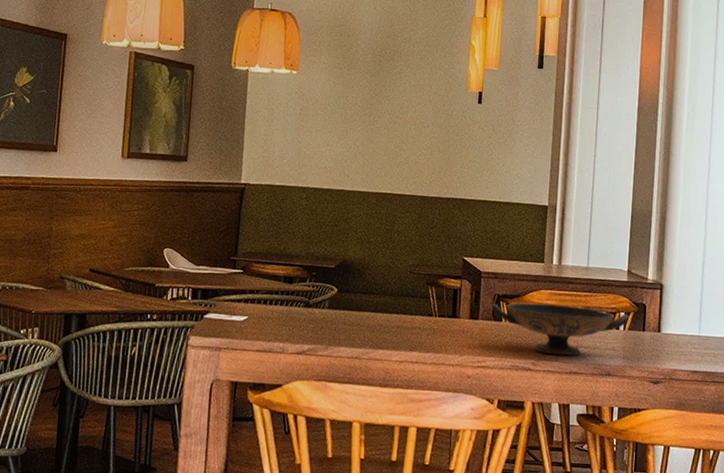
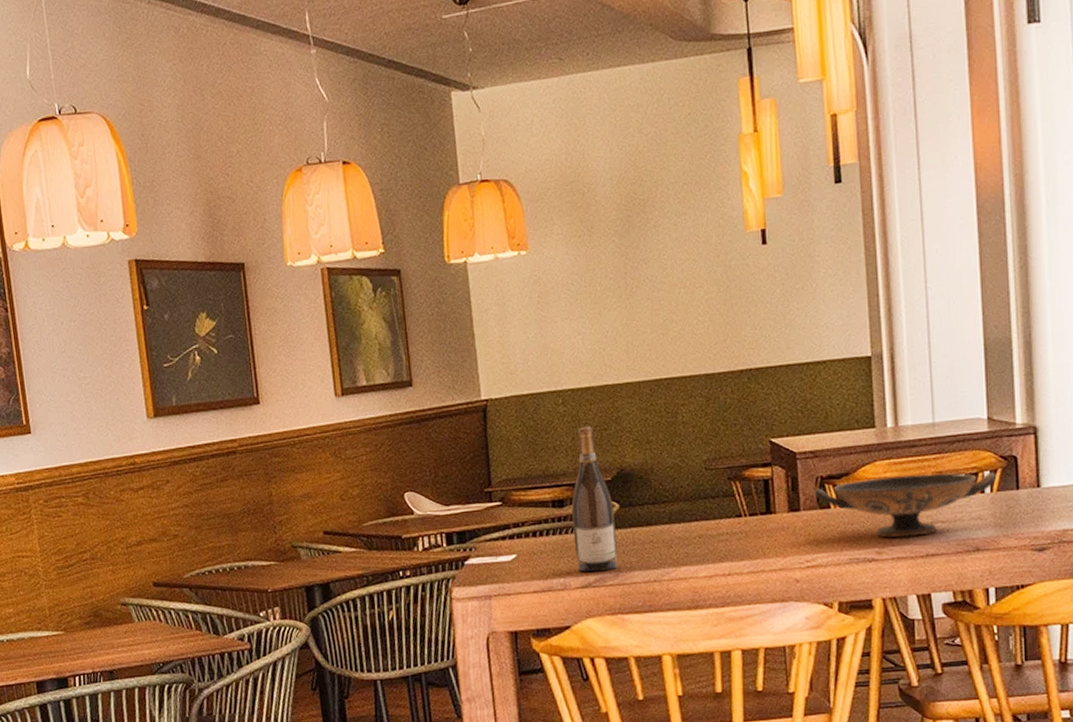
wine bottle: none [296,220,333,343] -> present [571,426,618,573]

